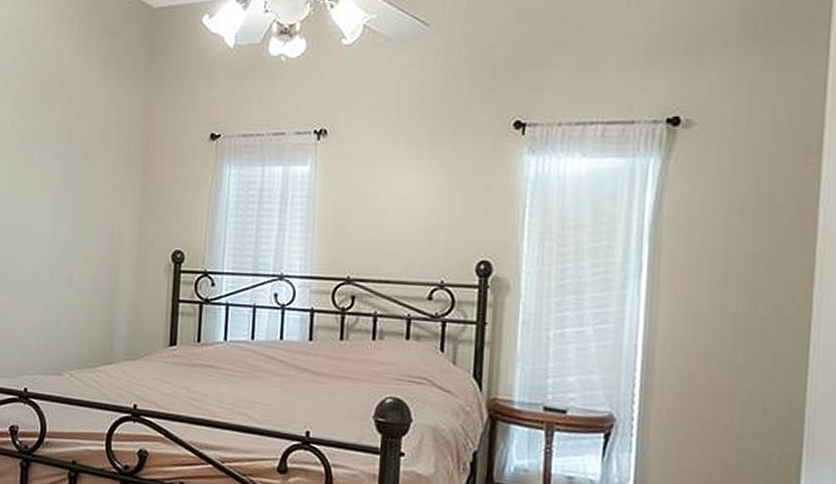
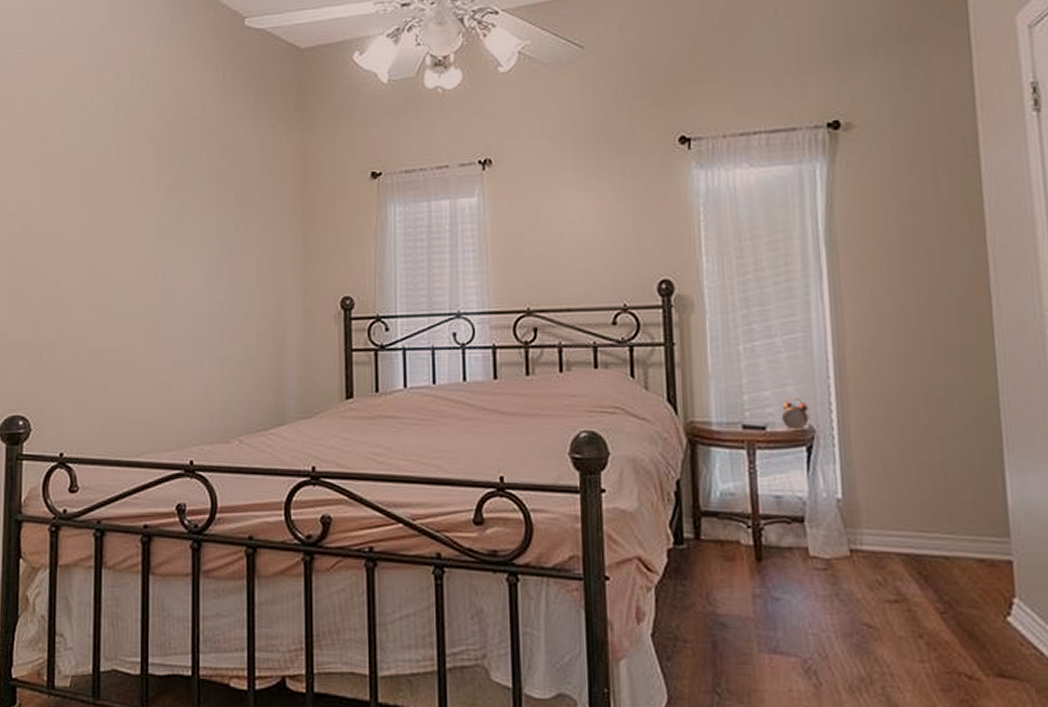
alarm clock: none [584,385,612,419] -> present [782,398,810,432]

